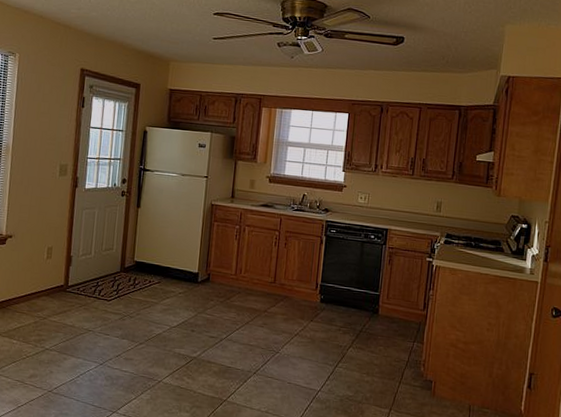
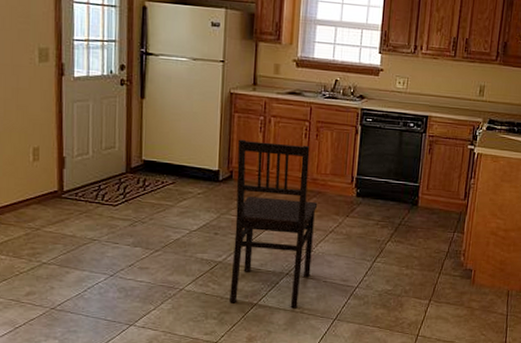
dining chair: none [201,245,285,408] -> present [229,139,318,309]

